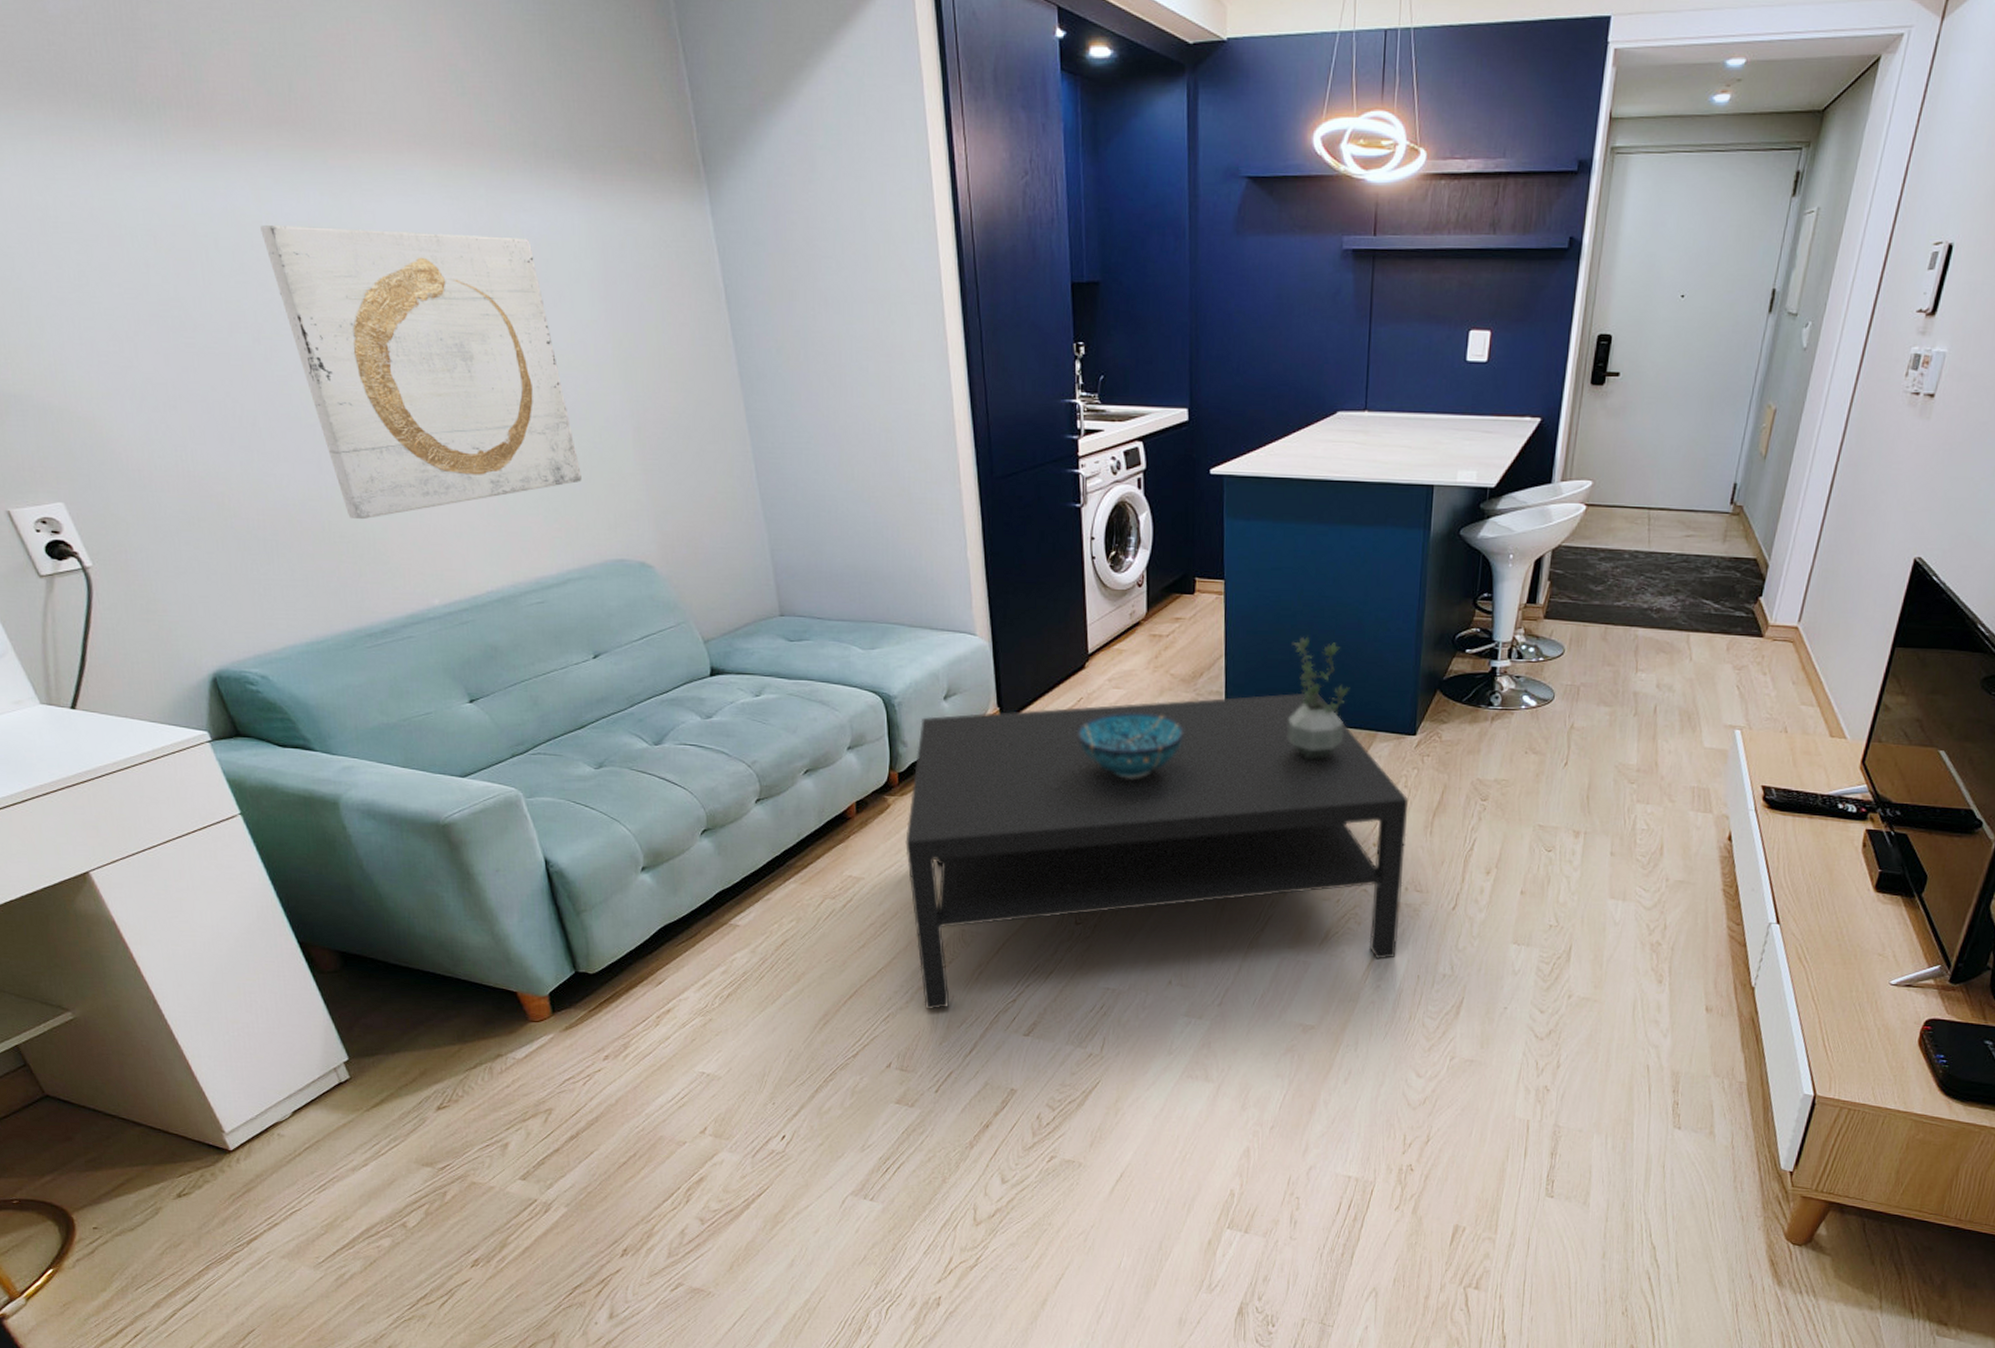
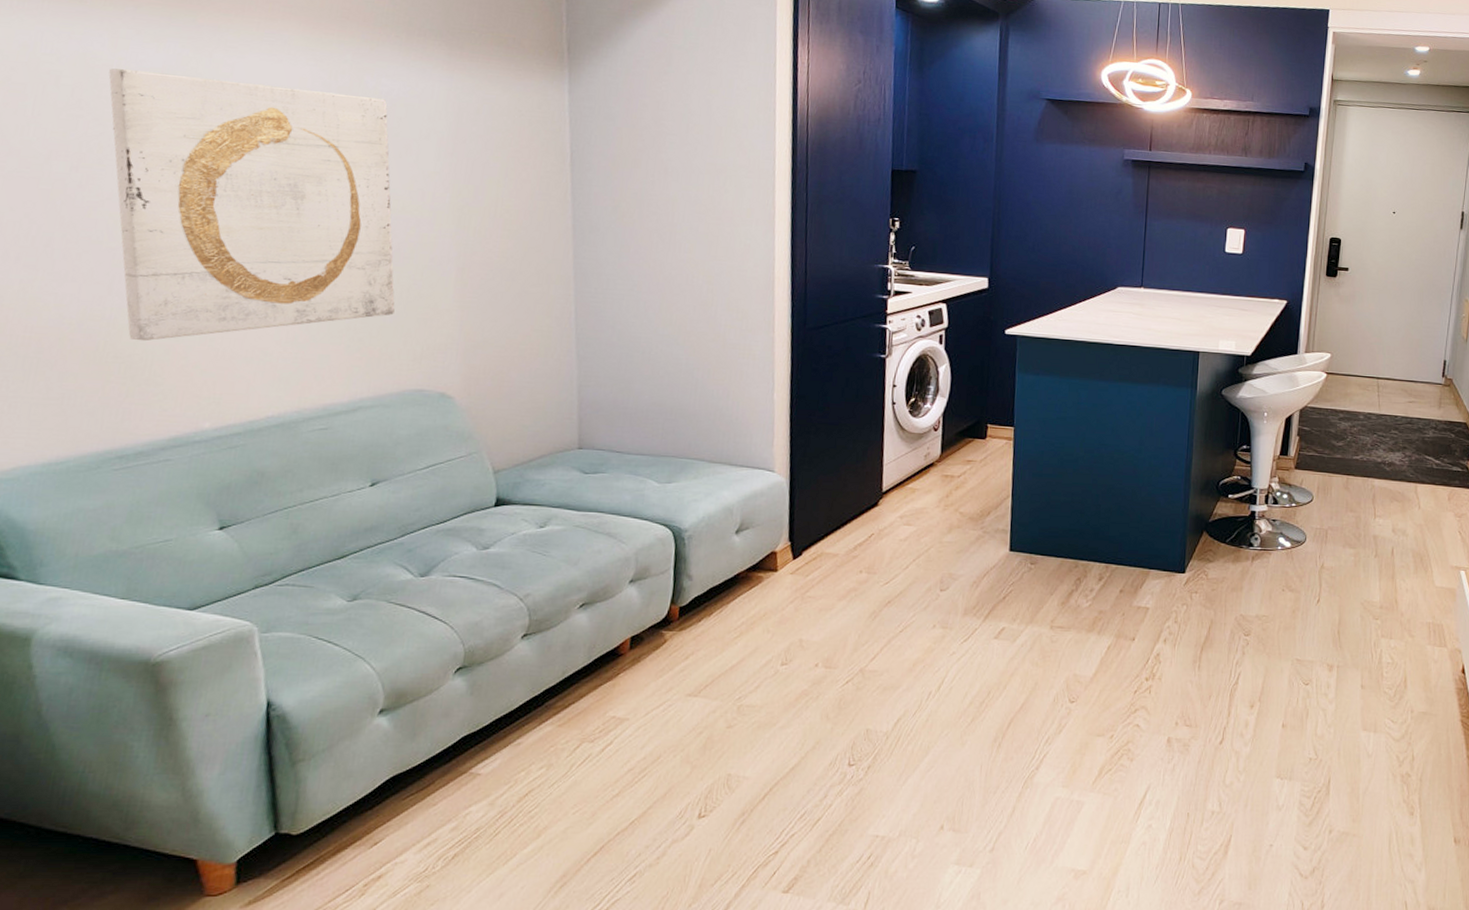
coffee table: present [905,693,1409,1009] -> none [677,532,1179,865]
decorative bowl: present [1076,713,1184,778] -> none [865,549,970,613]
potted plant: present [1288,636,1350,758] -> none [1067,480,1126,595]

